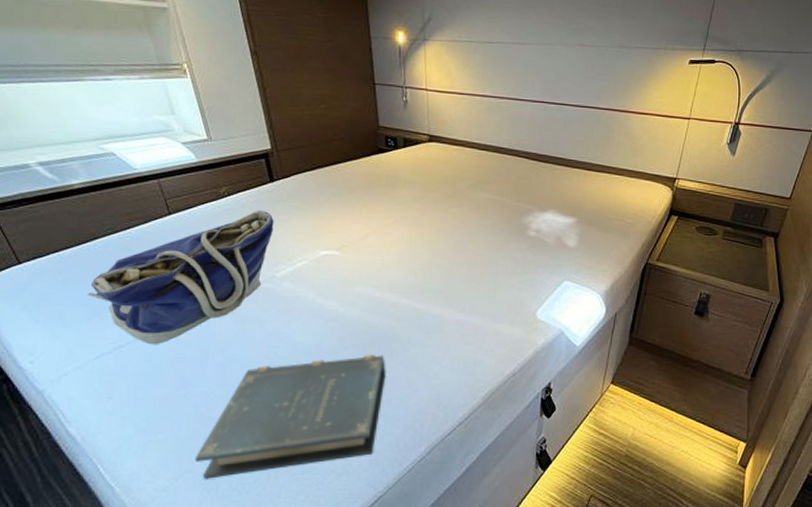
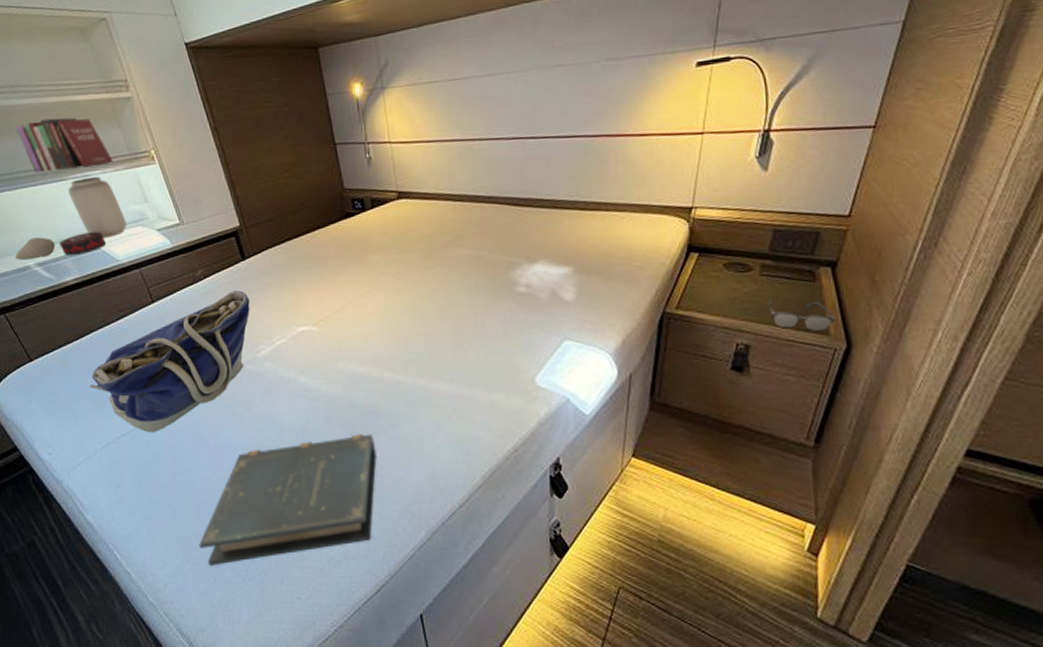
seashell: none [12,135,63,158] -> present [15,237,55,261]
books: none [28,15,141,72] -> present [15,117,114,173]
decorative box: none [67,137,124,160] -> present [59,232,107,257]
vase: none [84,81,149,146] -> present [68,176,127,239]
eyeglasses: none [727,258,774,288] -> present [768,299,836,332]

